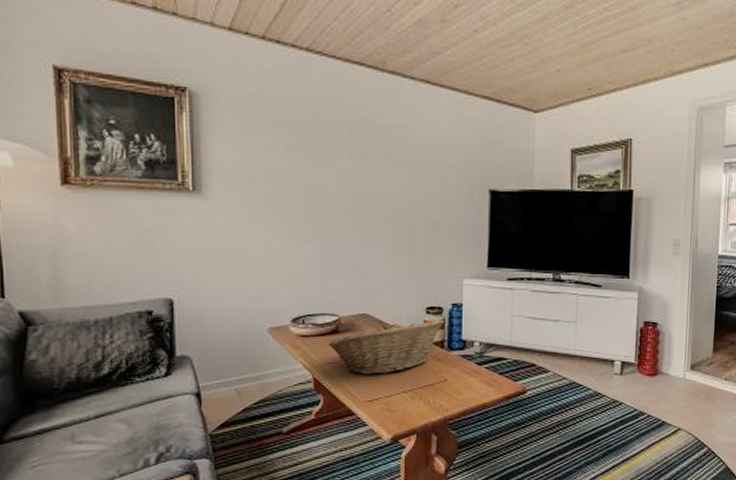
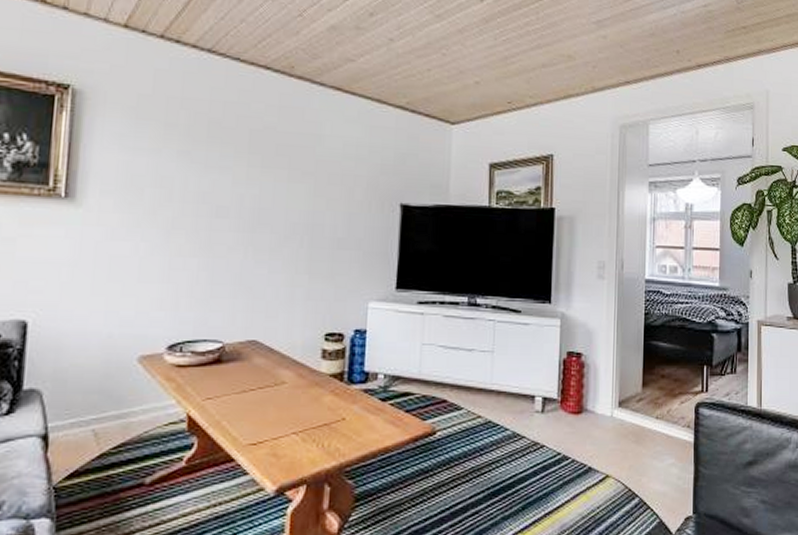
fruit basket: present [329,319,444,375] -> none [209,347,344,413]

